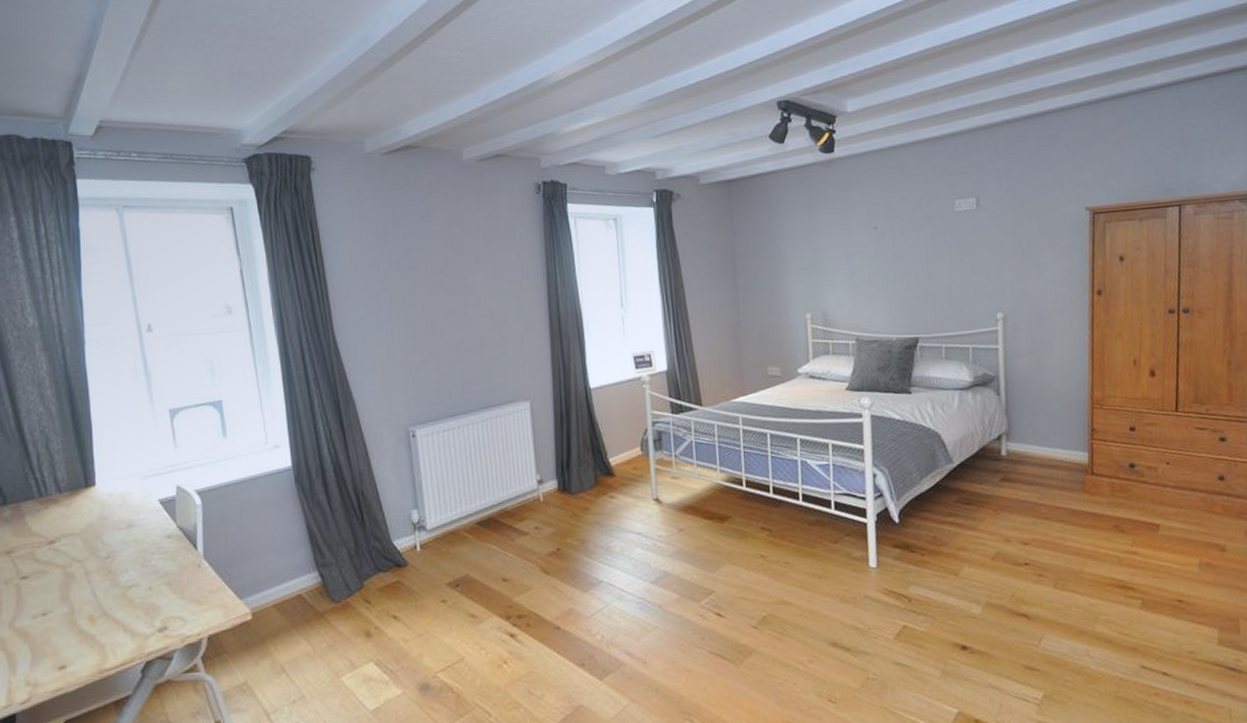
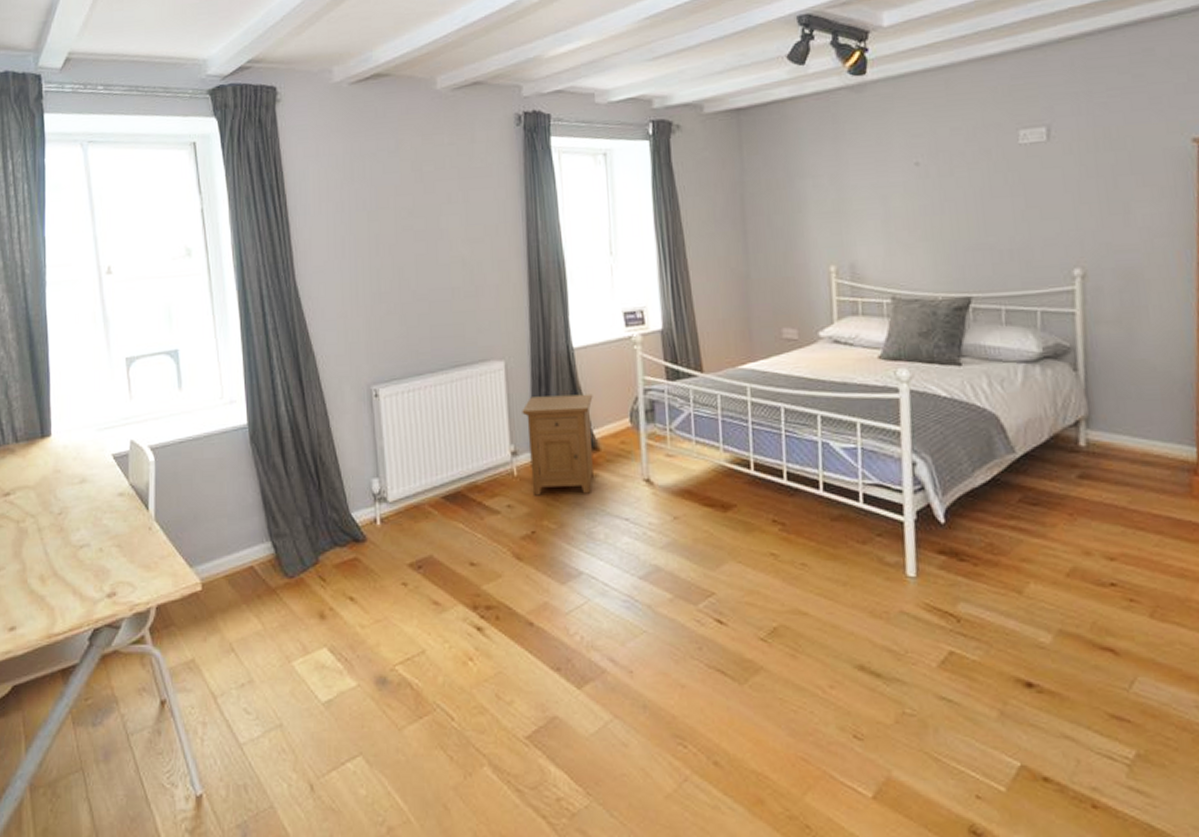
nightstand: none [546,427,611,518] -> present [522,394,595,496]

